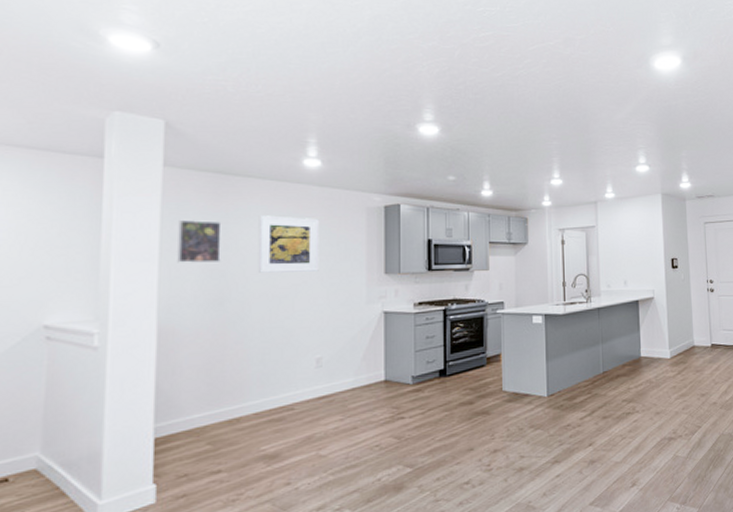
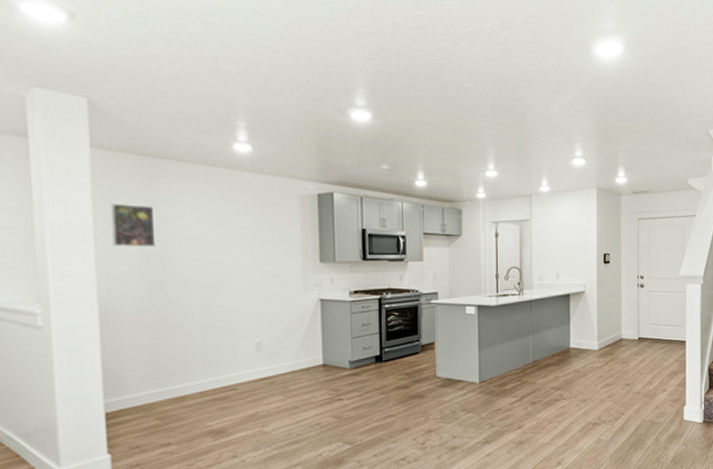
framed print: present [258,215,320,273] -> none [191,201,255,258]

